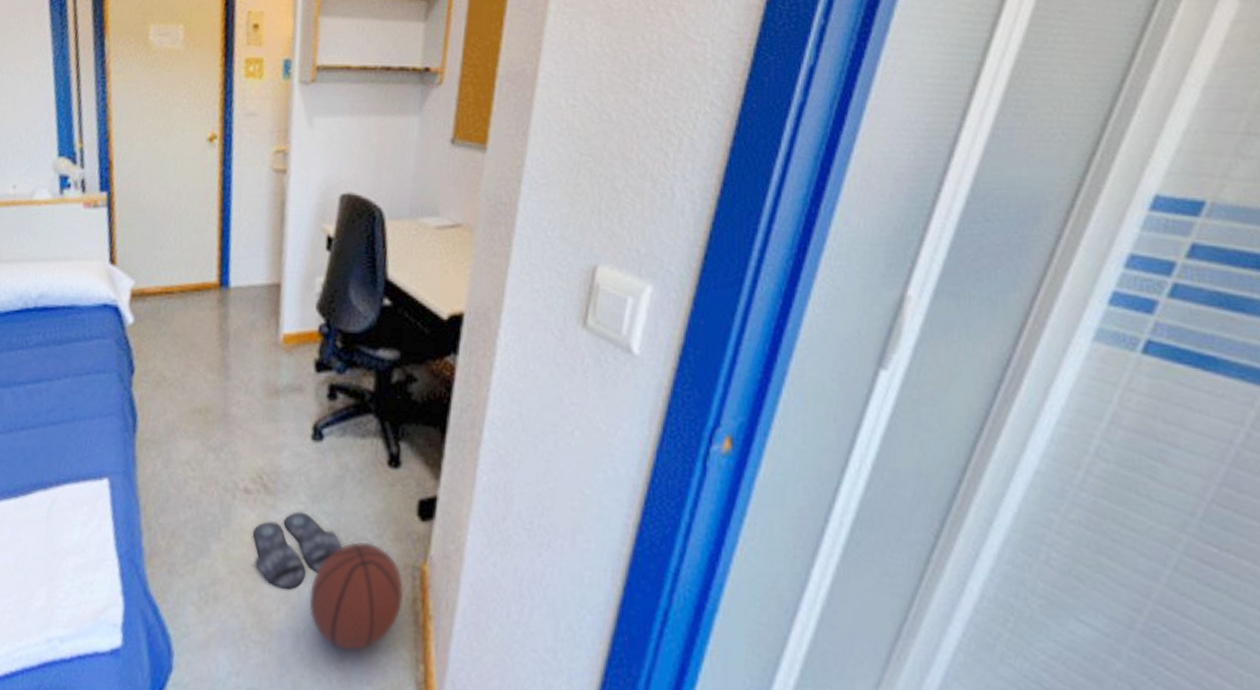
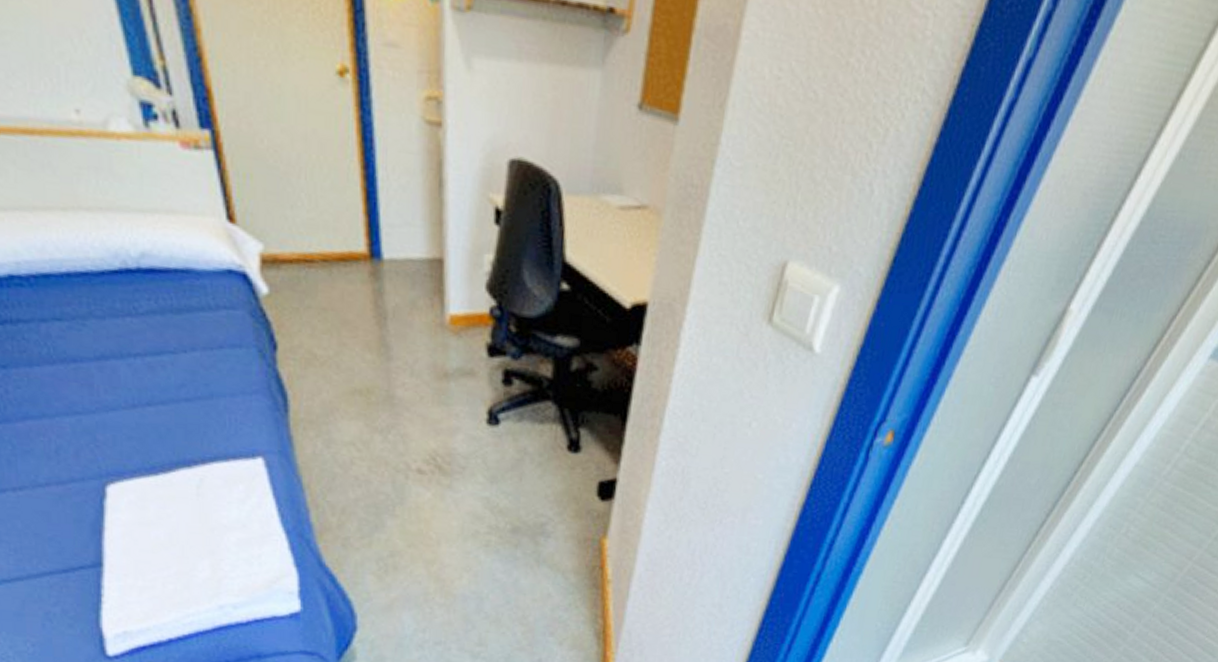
slippers: present [252,510,343,591] -> none [429,490,524,561]
basketball: present [309,541,405,651] -> none [491,518,585,609]

